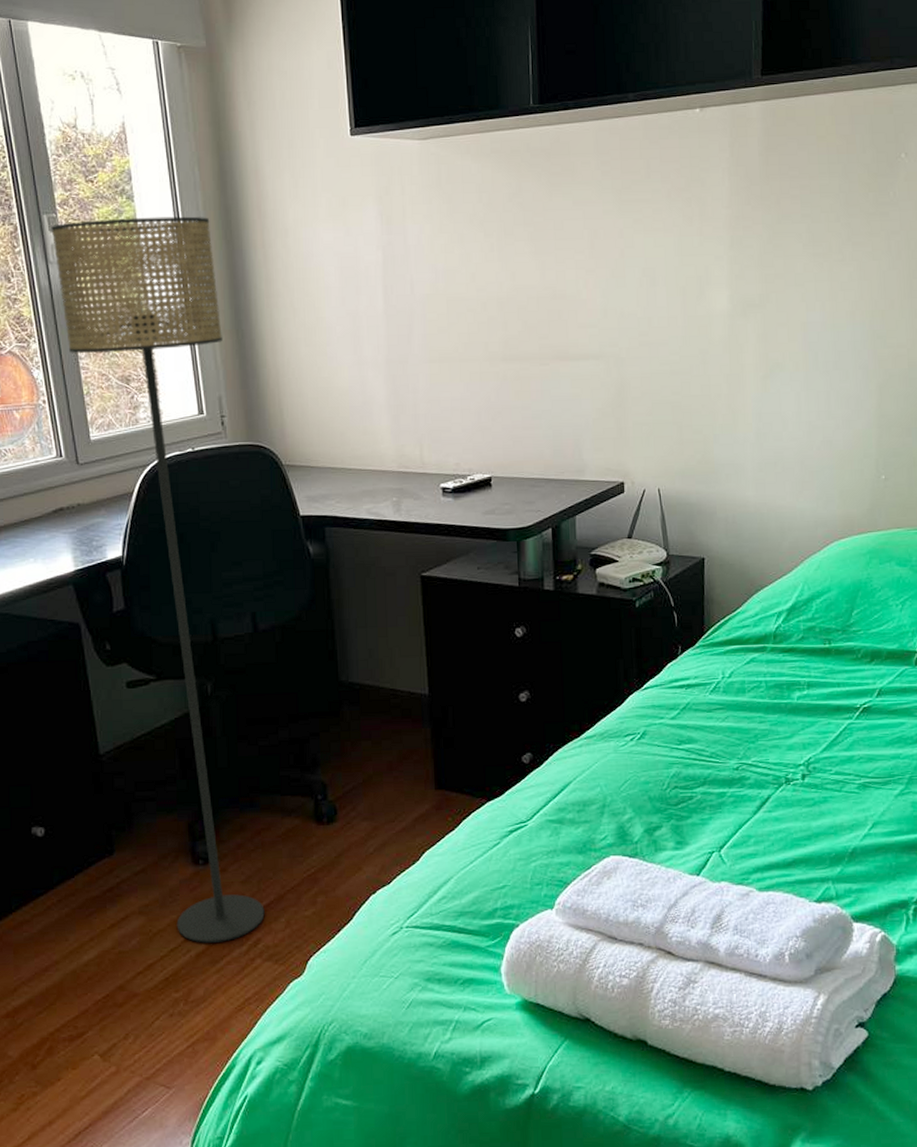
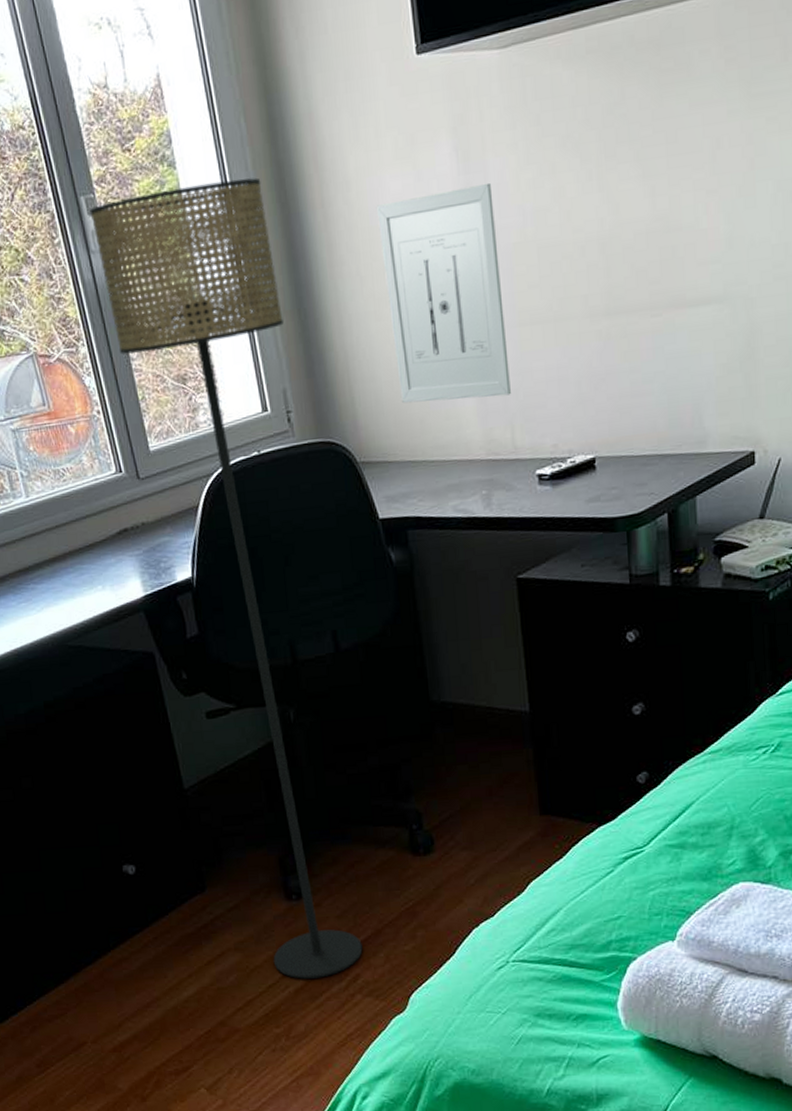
wall art: none [310,243,421,419] -> present [376,182,511,404]

